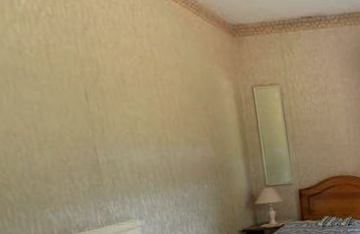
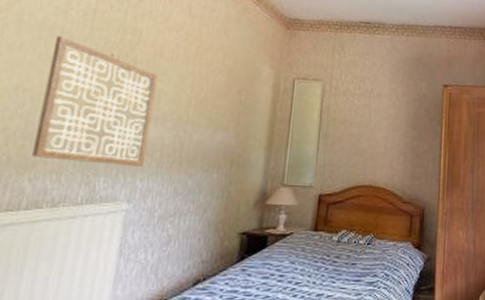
wall art: none [21,77,142,194] -> present [32,35,158,166]

